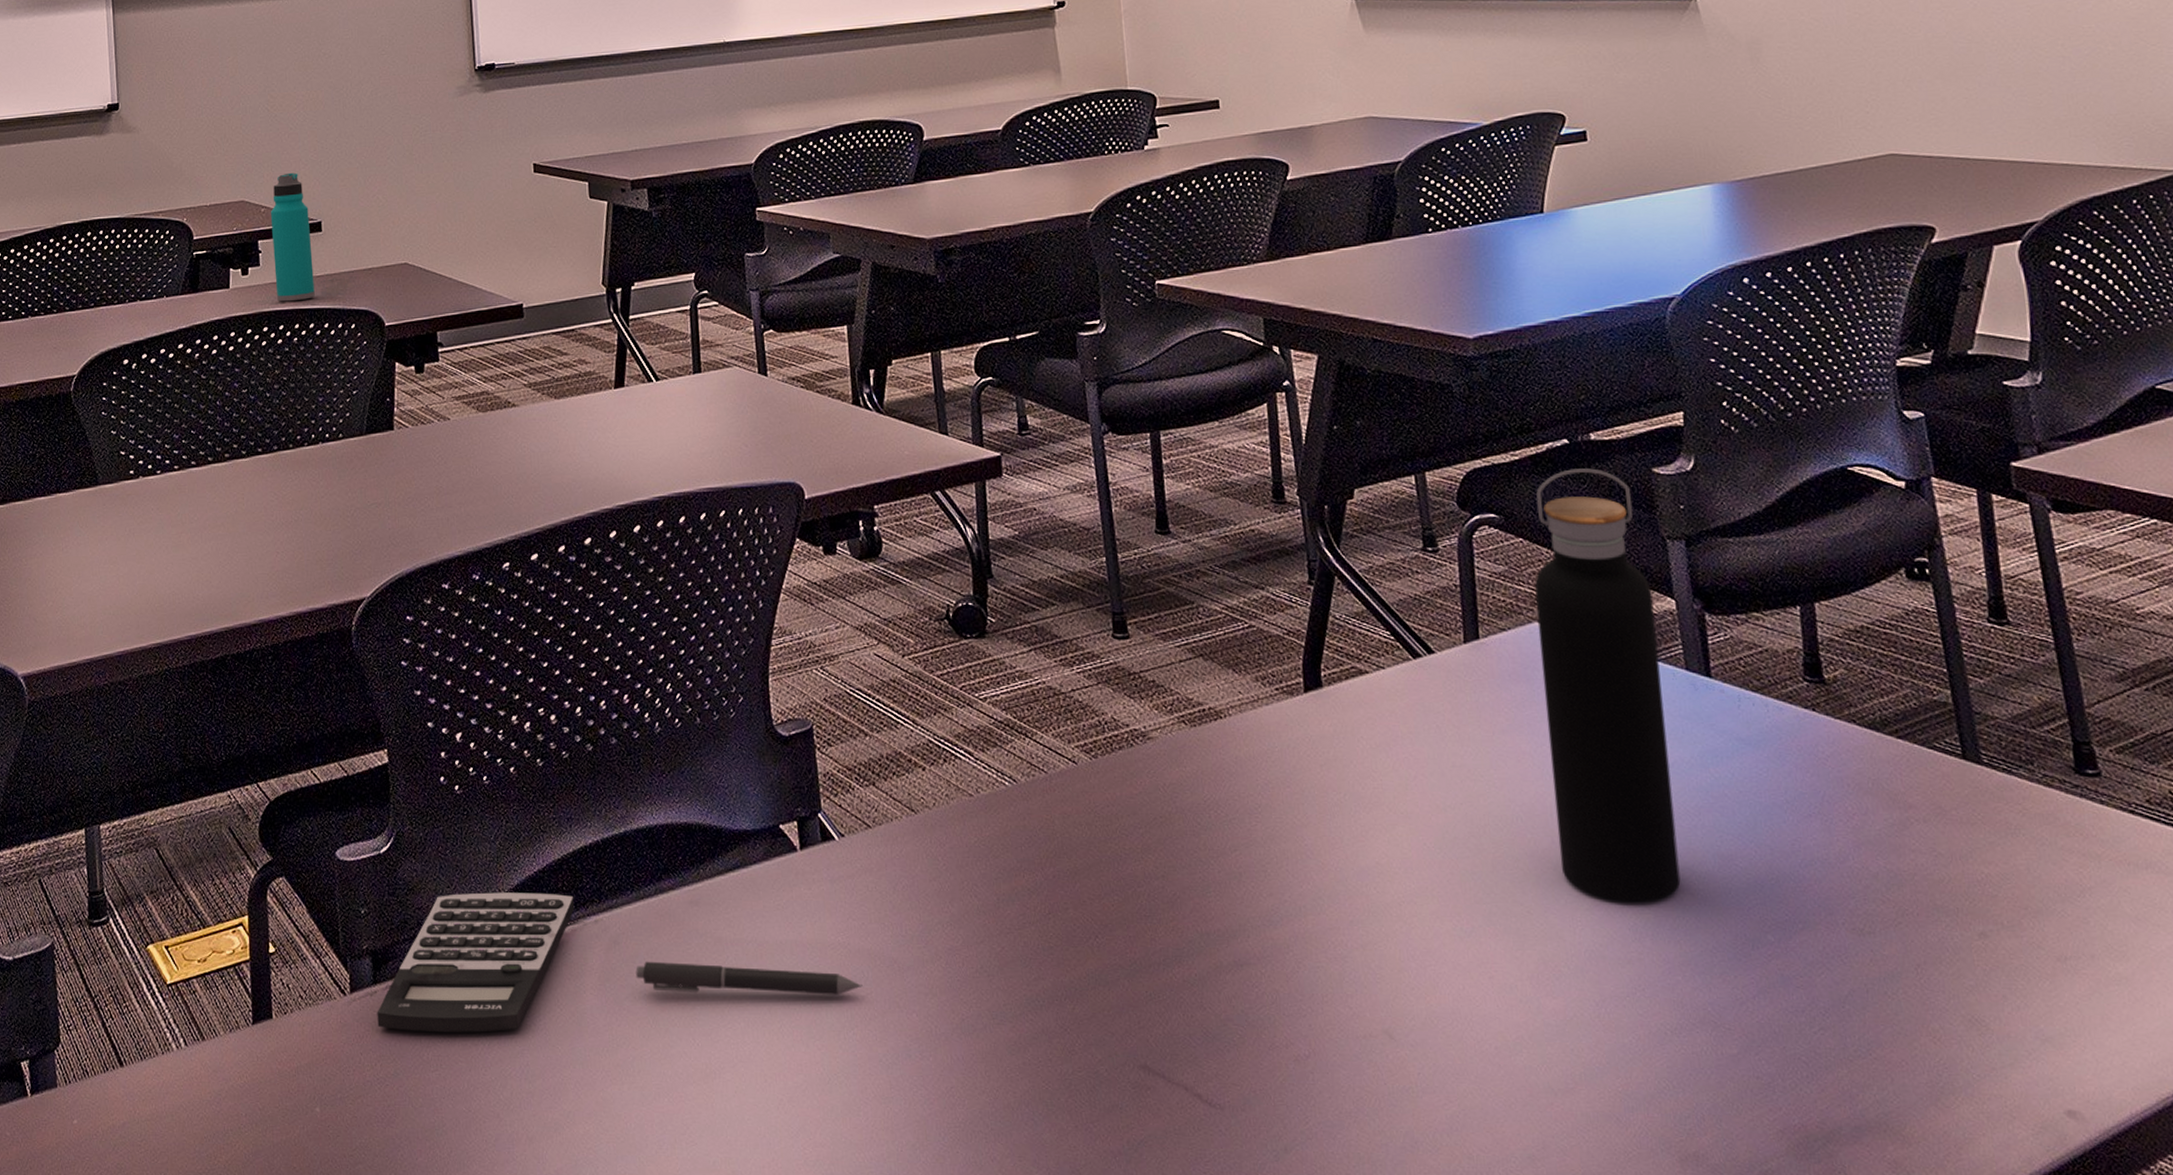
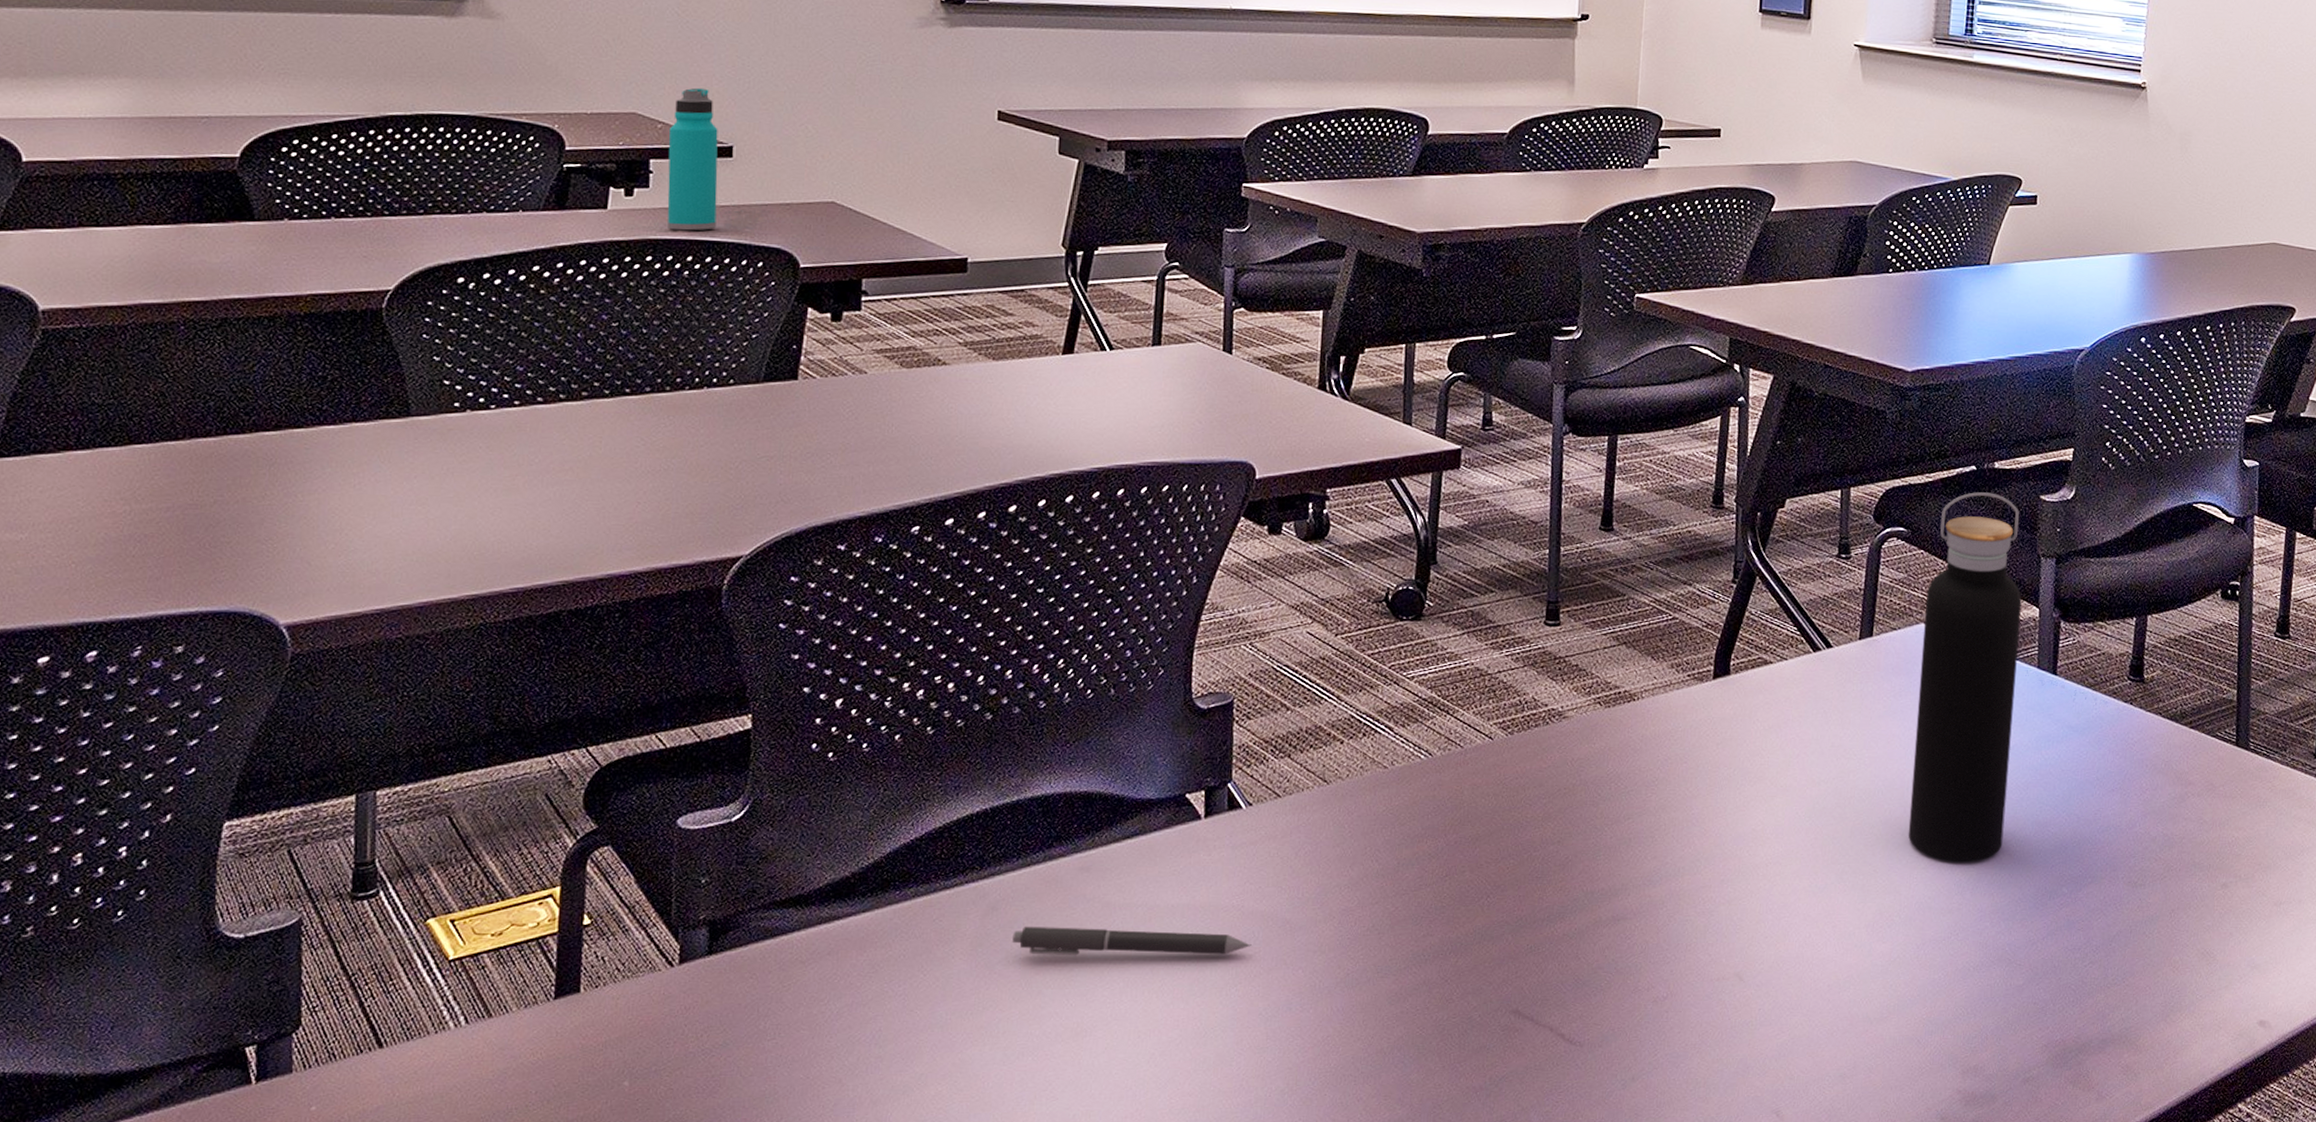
calculator: present [377,892,575,1033] -> none [708,860,953,1002]

